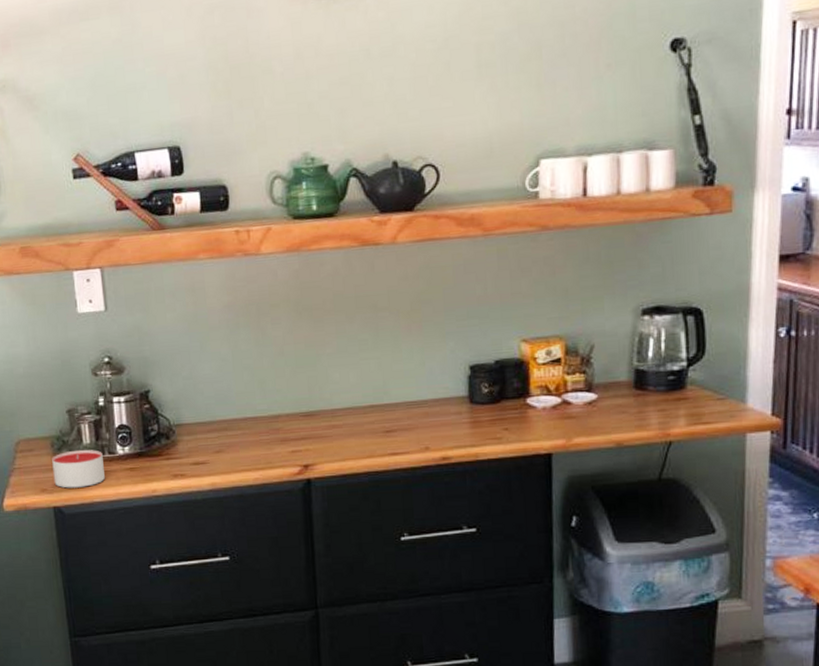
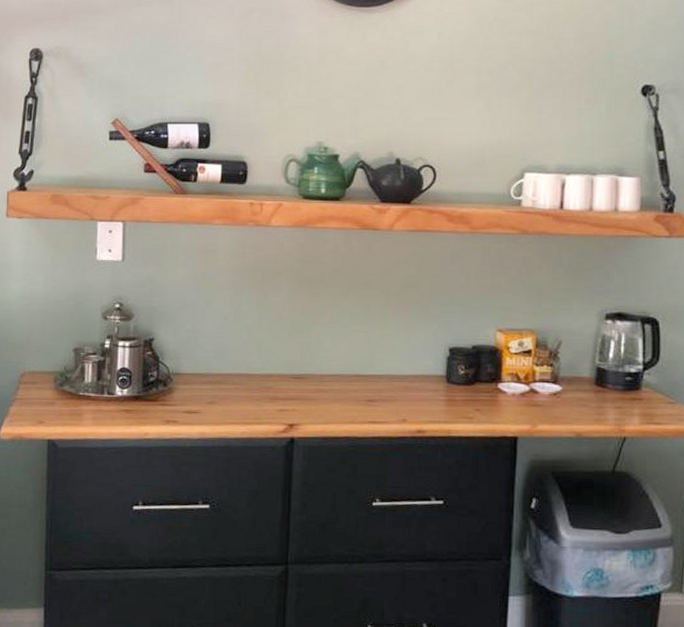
candle: present [52,449,105,488] -> none [52,387,102,424]

